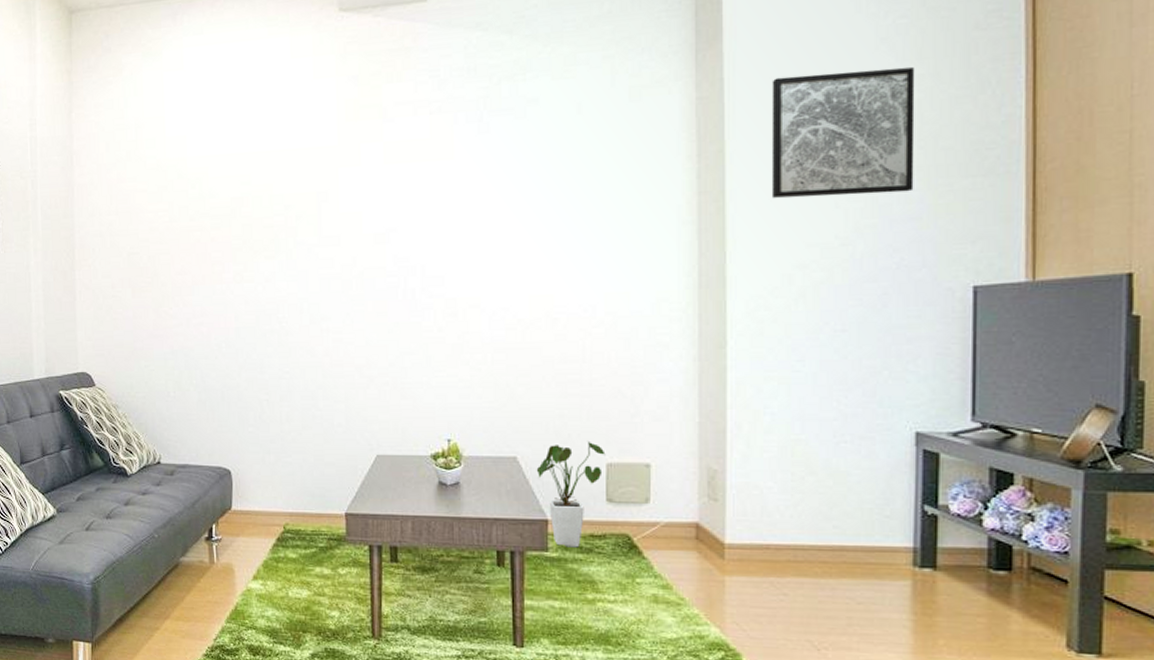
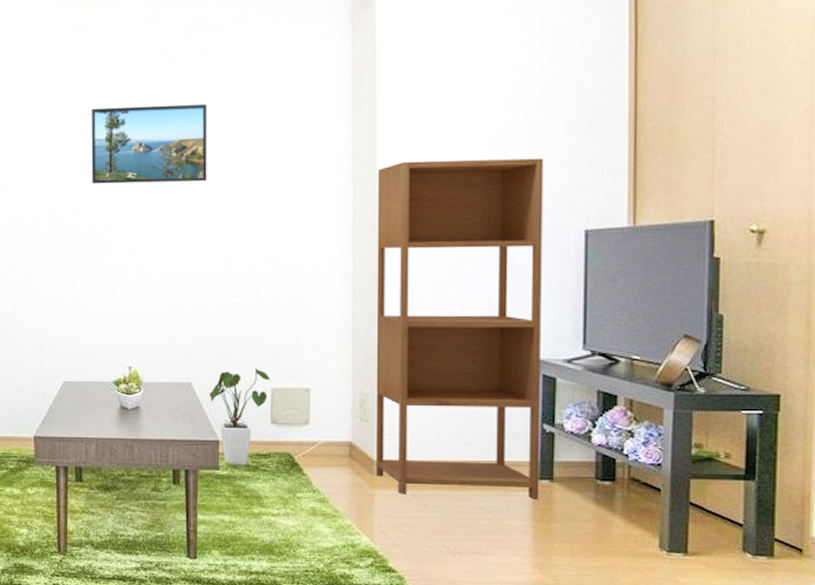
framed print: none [404,155,533,244] -> present [90,104,207,184]
bookcase: none [726,206,923,589] -> present [375,158,544,499]
wall art: present [771,67,915,198] -> none [416,35,538,148]

